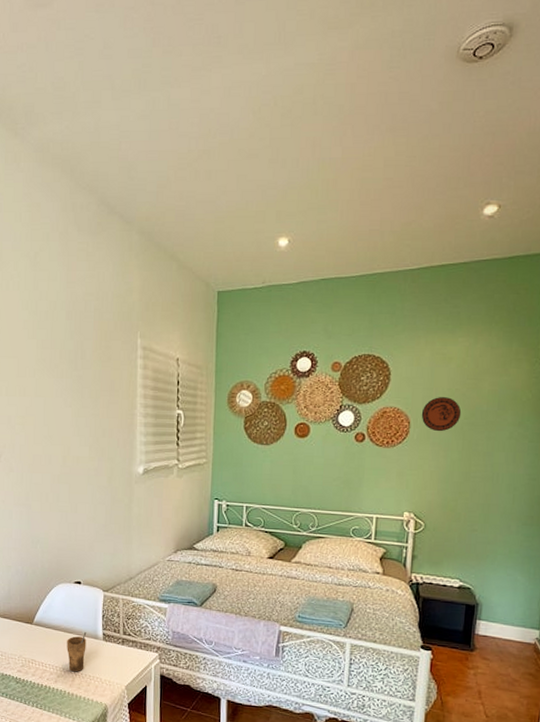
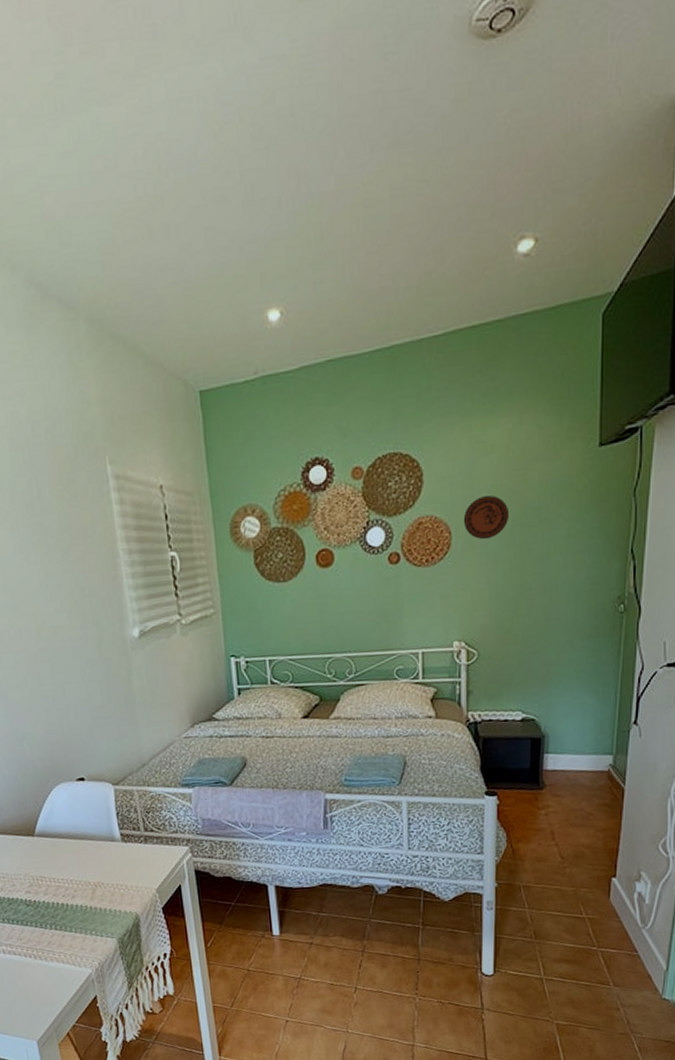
cup: present [67,632,87,672] -> none [79,836,105,883]

